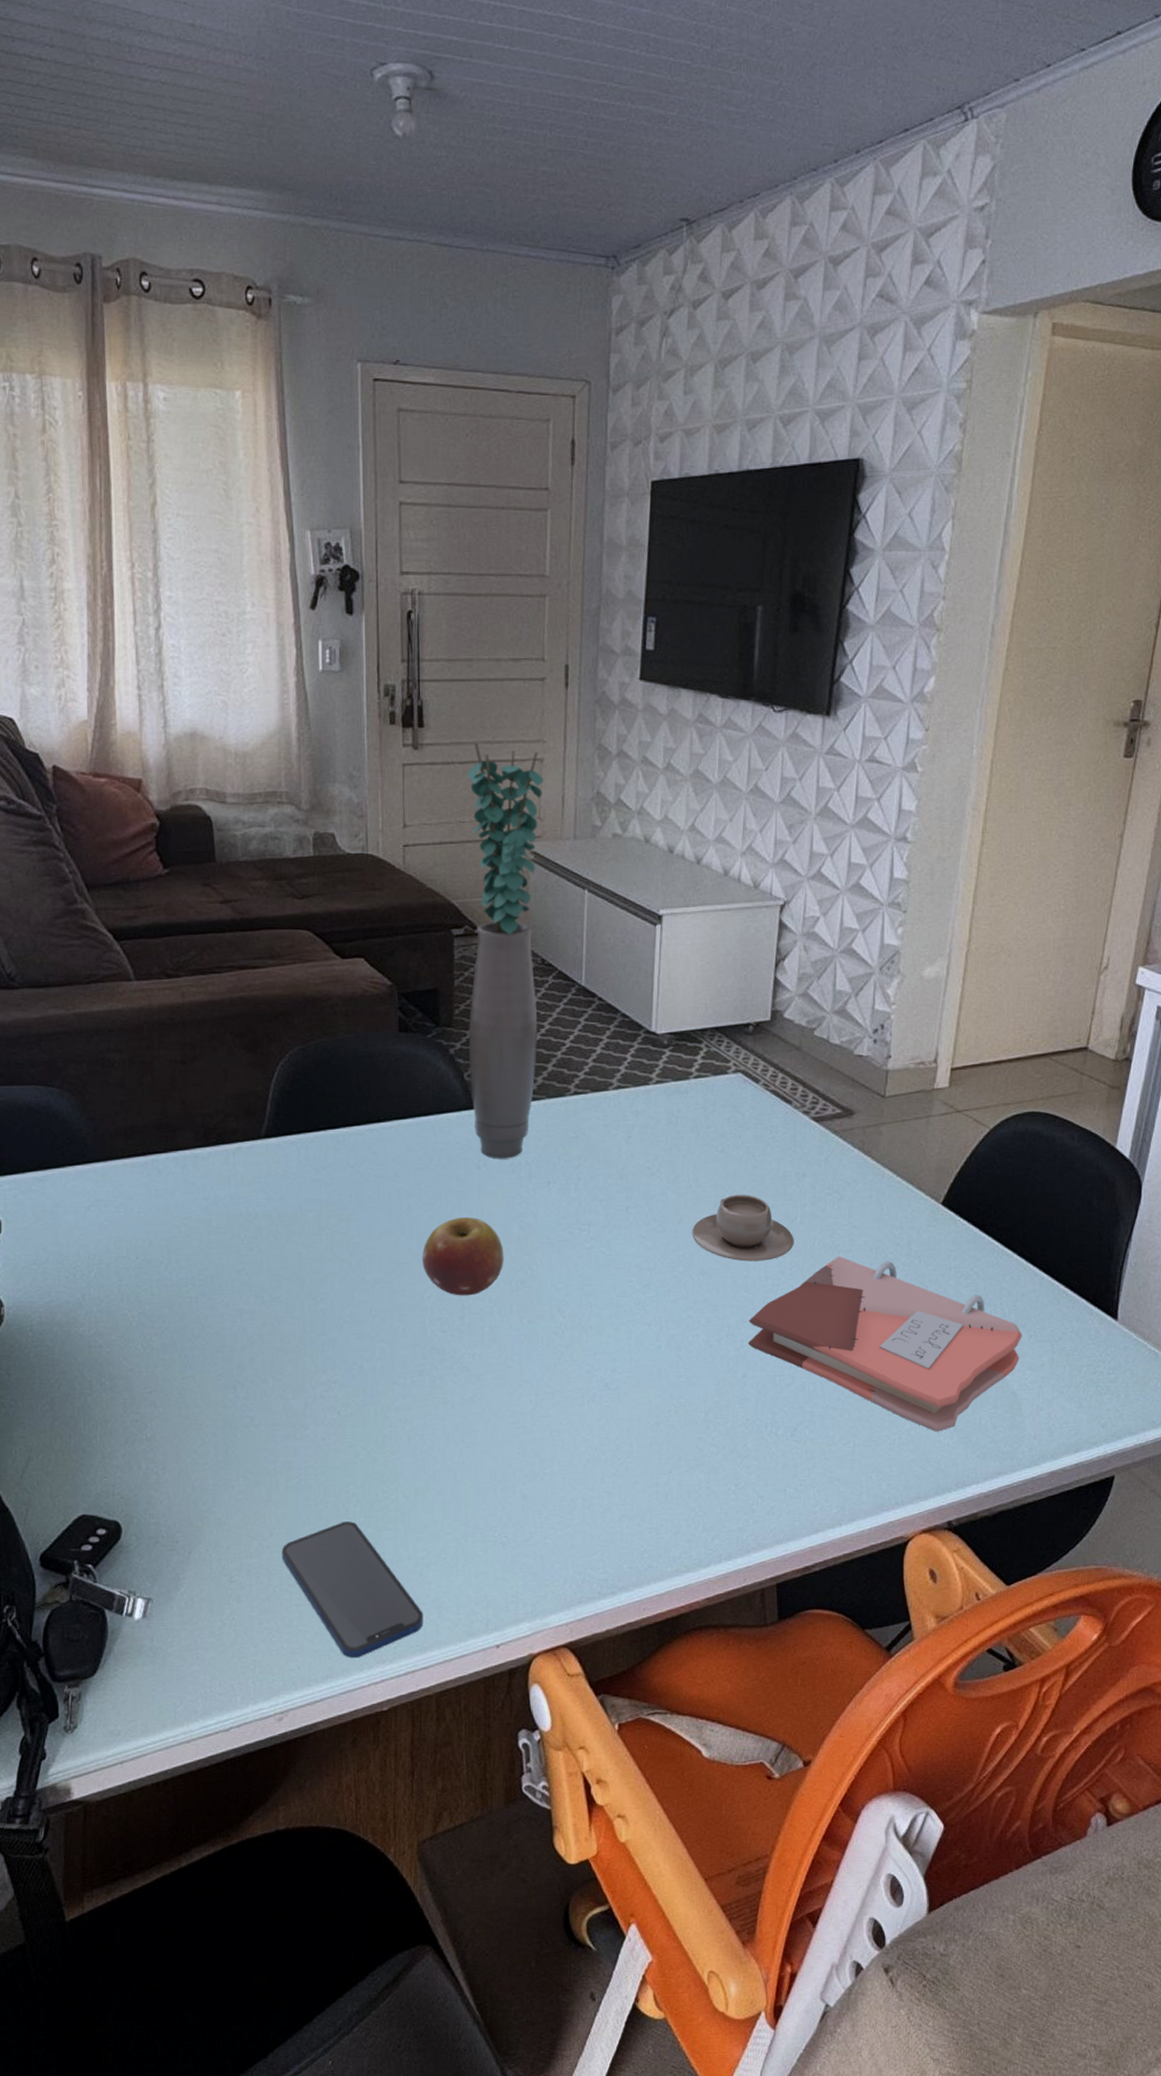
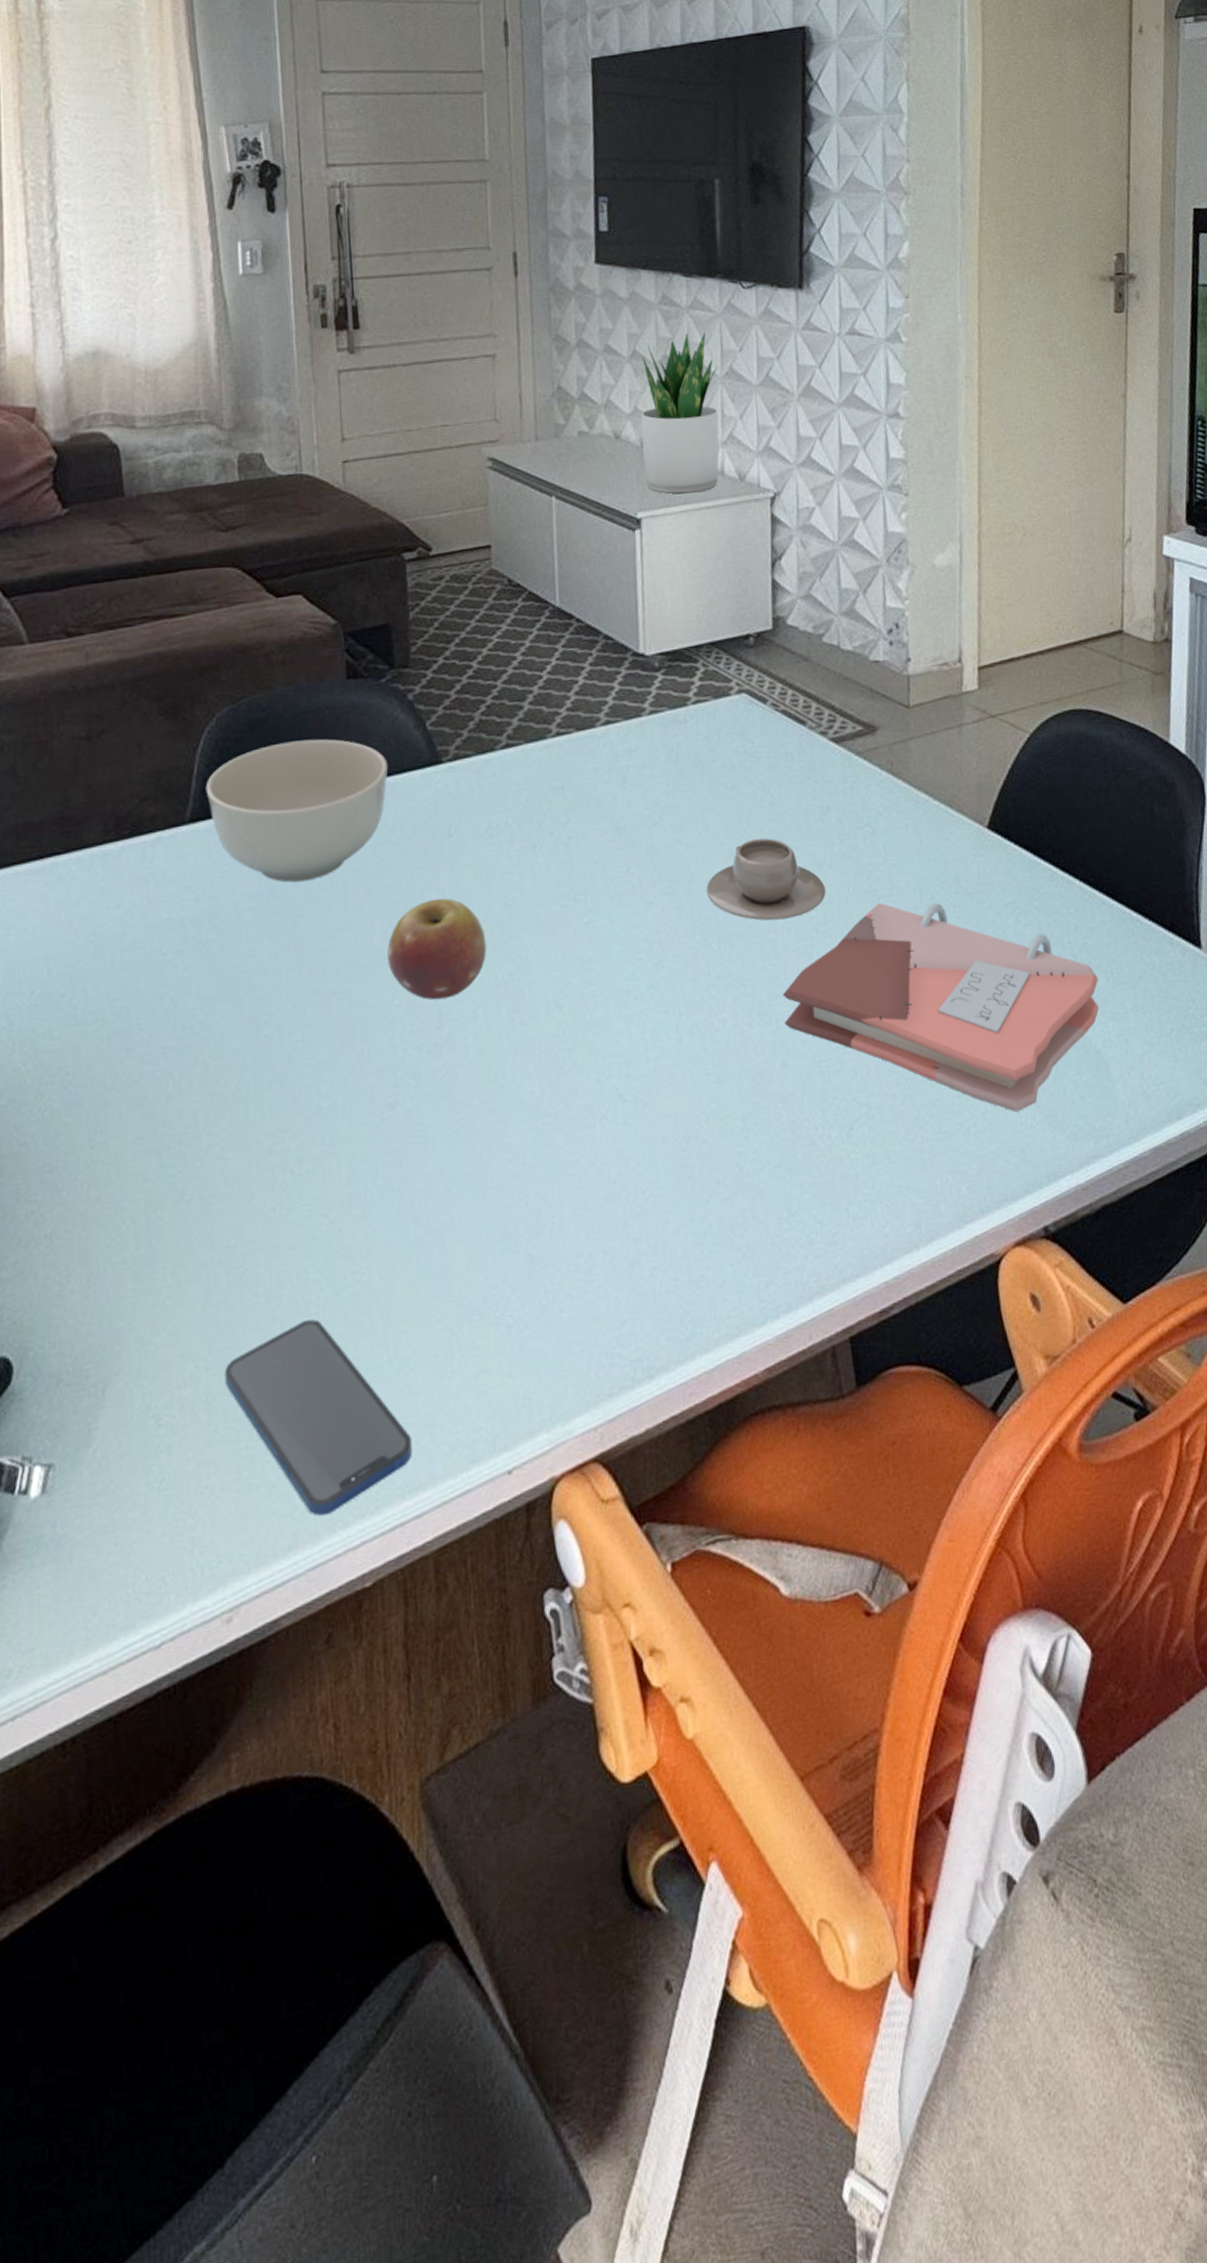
bowl: none [278,1079,431,1193] -> present [205,739,389,883]
vase: present [467,742,543,1158] -> none [411,341,510,822]
planter: none [668,750,744,896] -> present [640,332,720,494]

